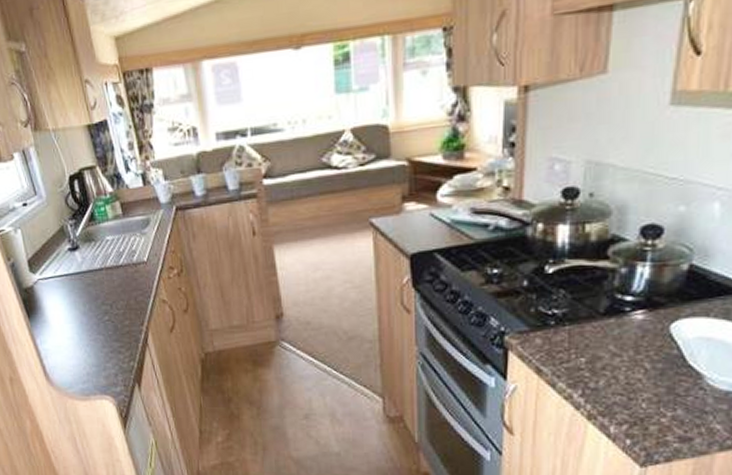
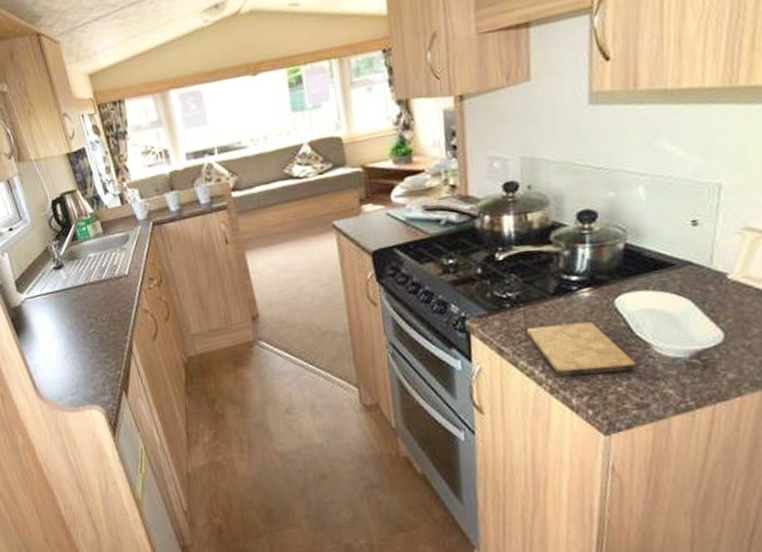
cutting board: none [569,347,684,403] -> present [526,322,636,376]

